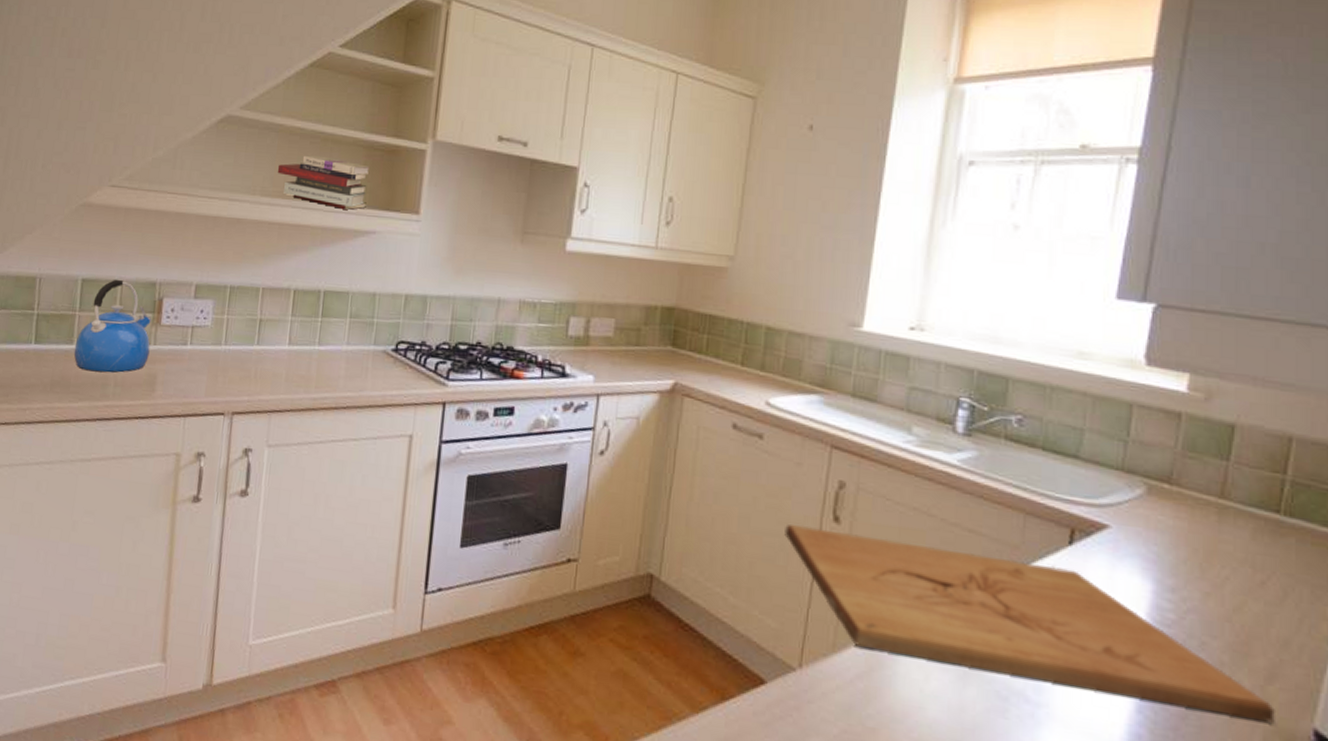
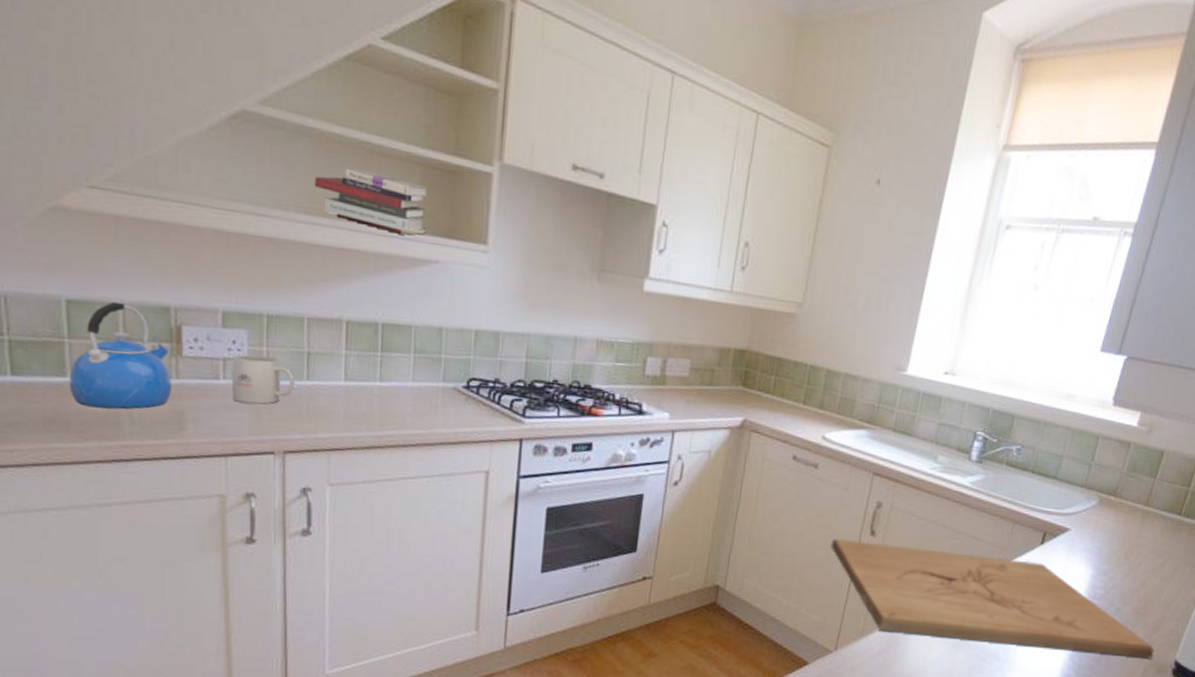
mug: none [195,322,247,369] -> present [231,354,295,405]

